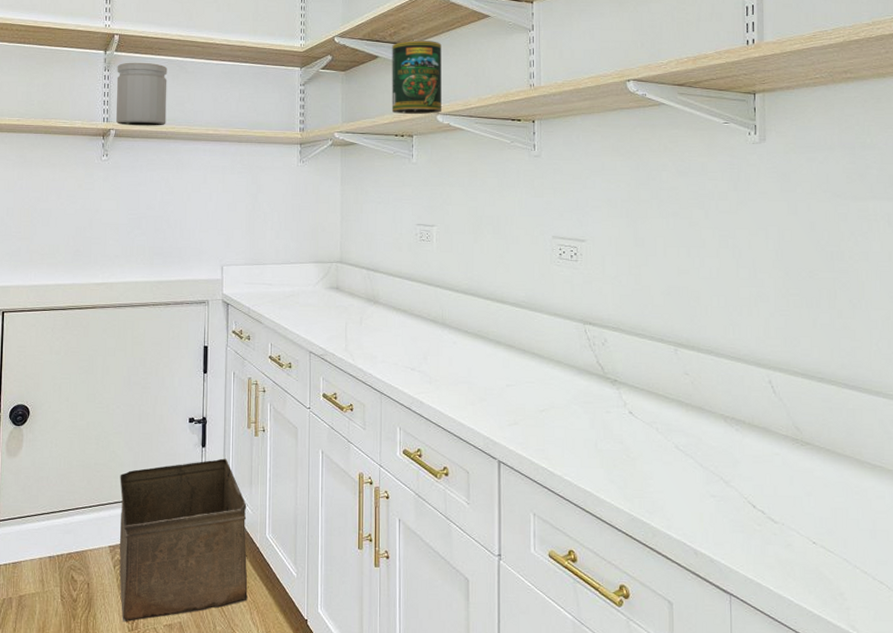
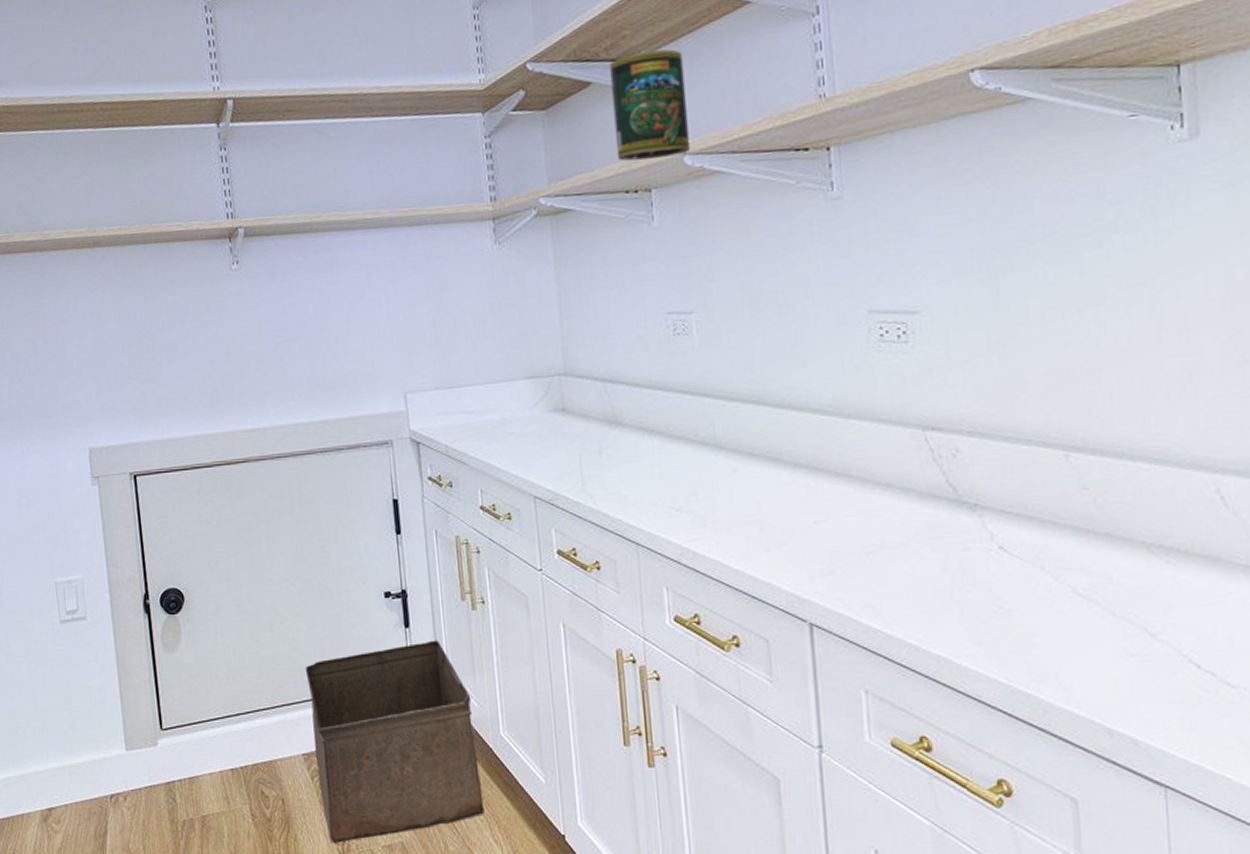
jar: present [116,62,168,126] -> none [235,132,309,221]

